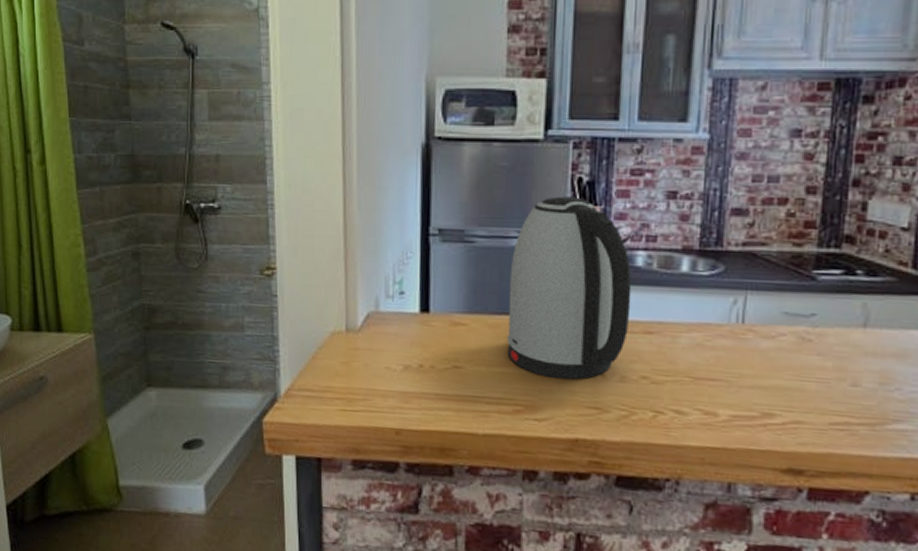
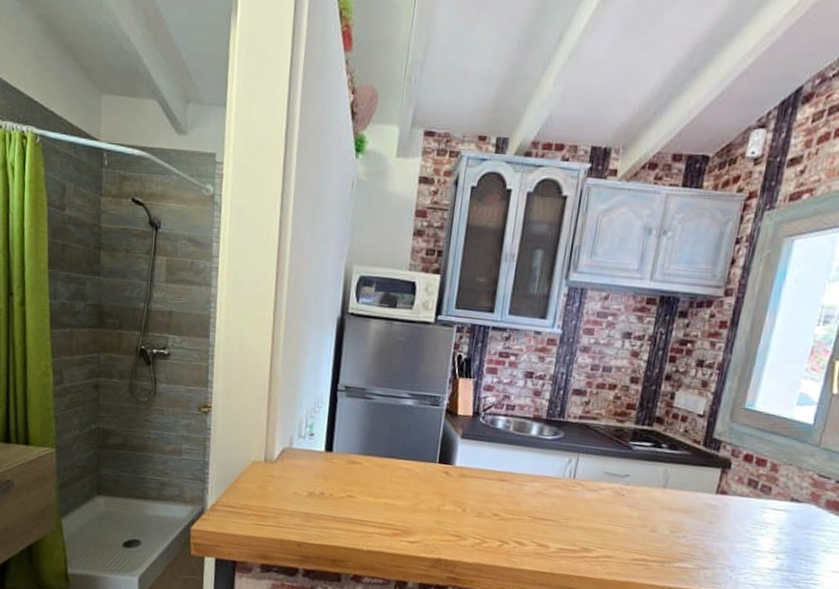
kettle: present [507,196,632,380] -> none [391,368,493,513]

